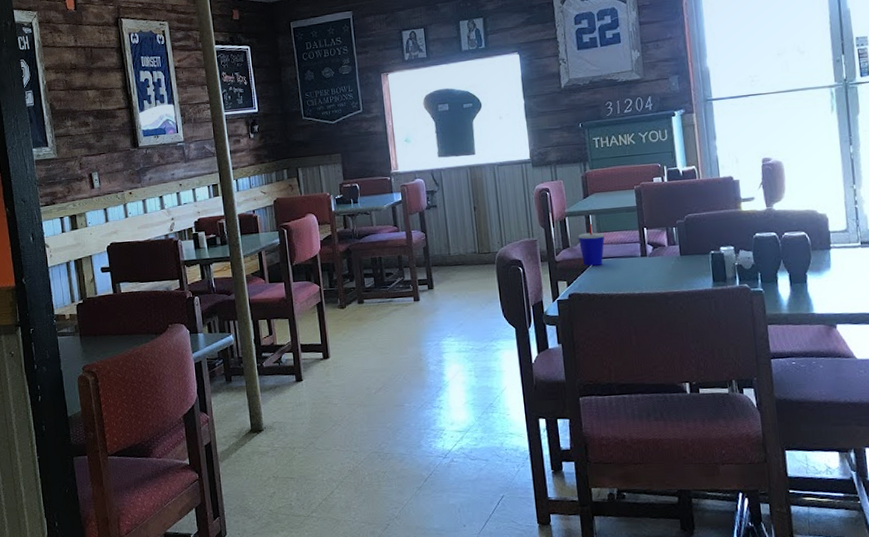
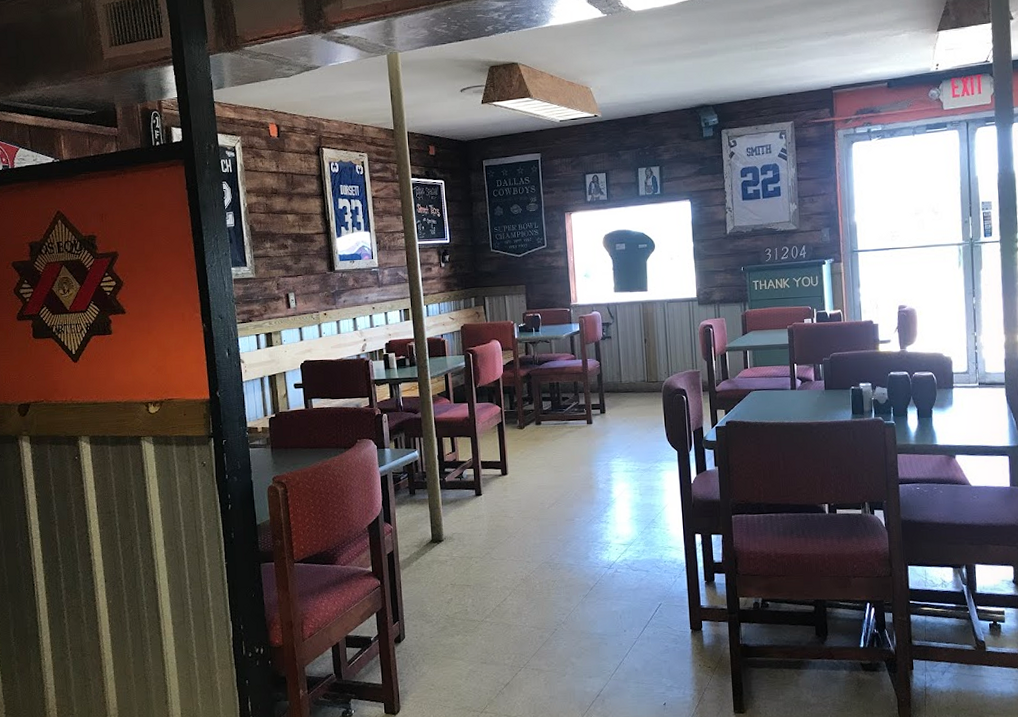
beverage cup: present [578,223,605,266] -> none [736,358,760,397]

